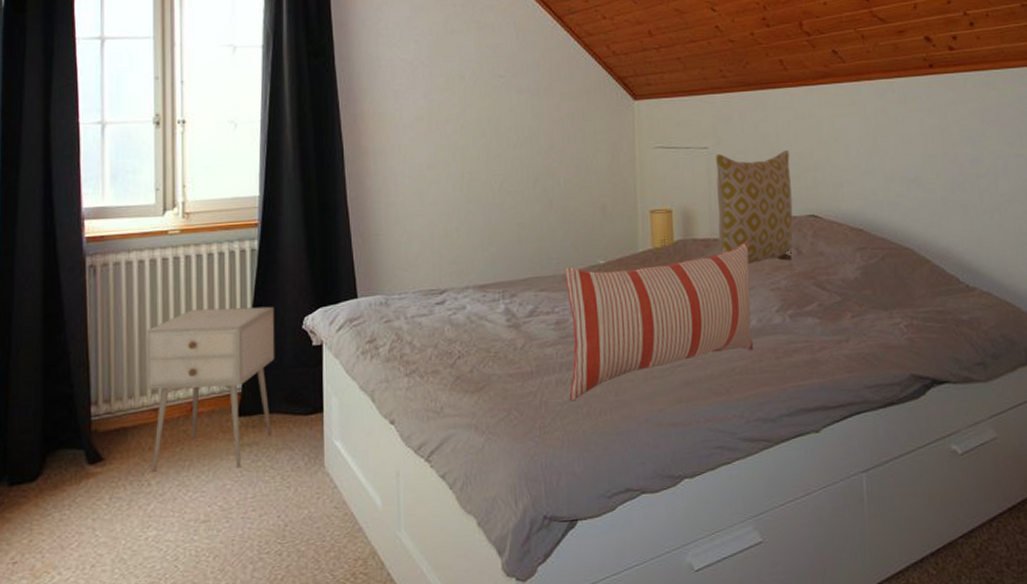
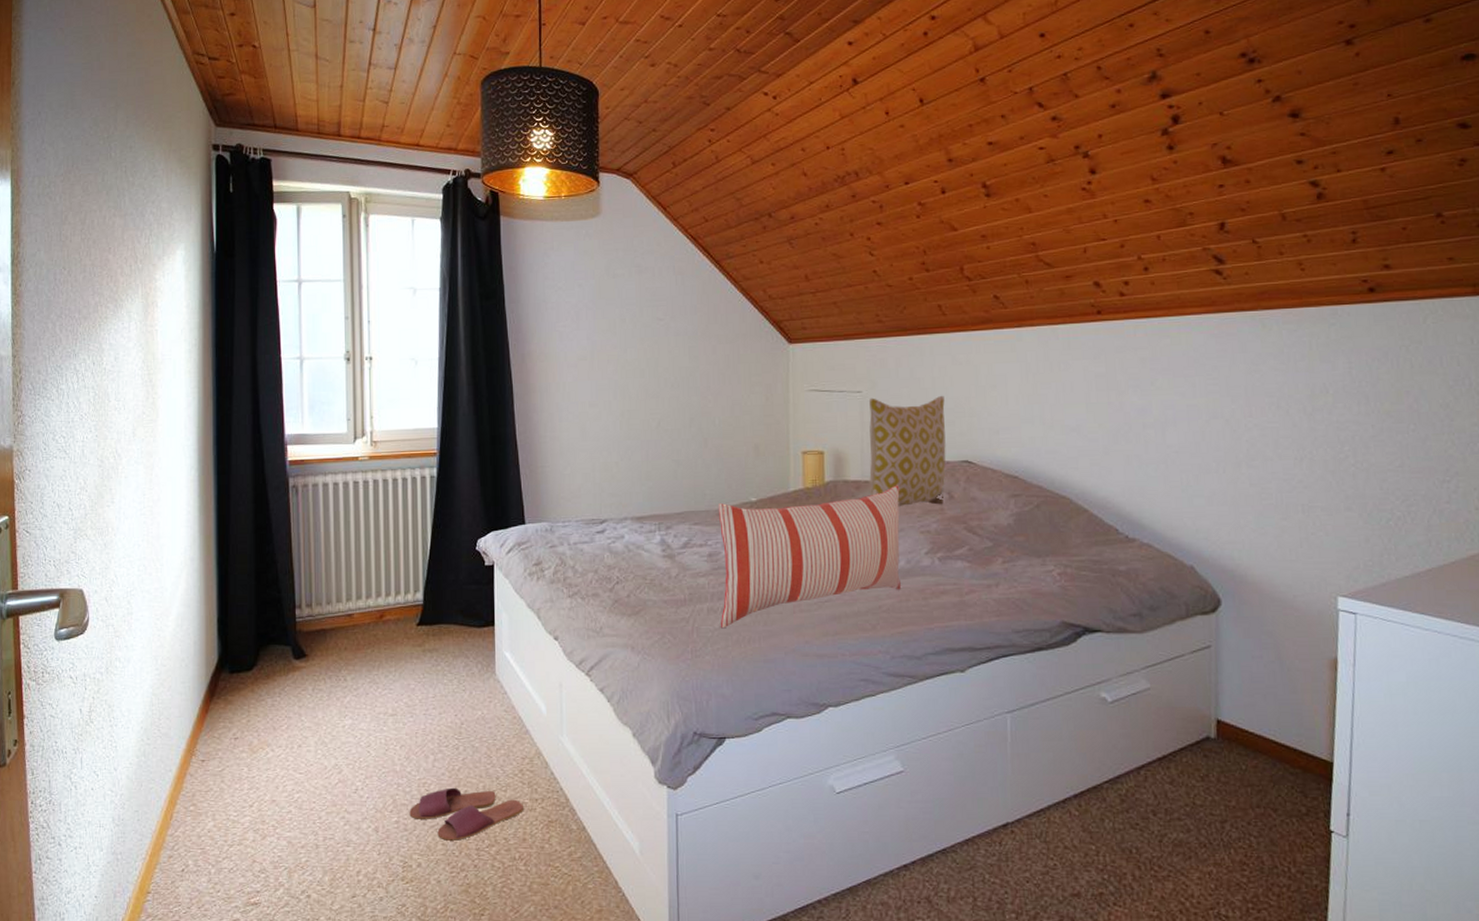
nightstand: present [146,306,275,472] -> none [341,528,452,671]

